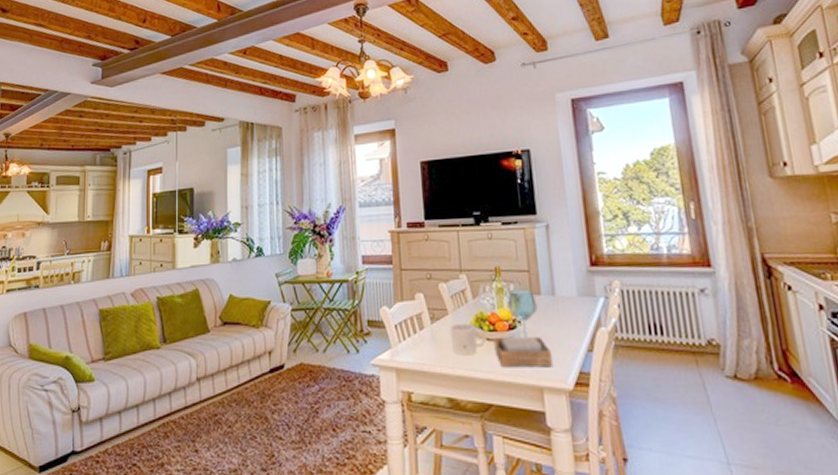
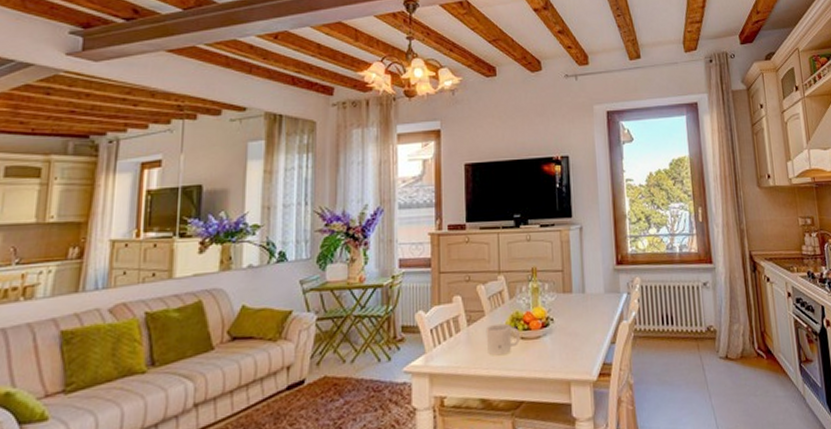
napkin holder: present [493,336,553,368] -> none [527,332,581,364]
wine glass: present [506,288,538,338] -> none [541,287,569,335]

